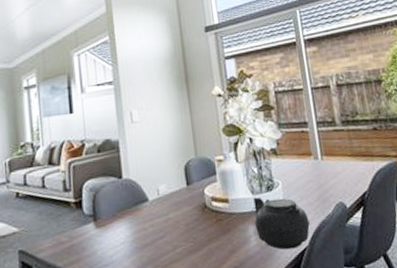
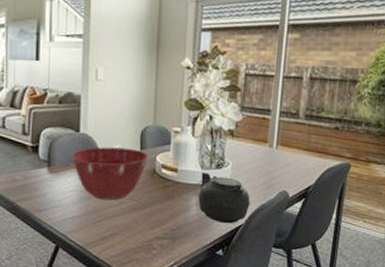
mixing bowl: none [117,185,196,248] -> present [71,147,148,201]

